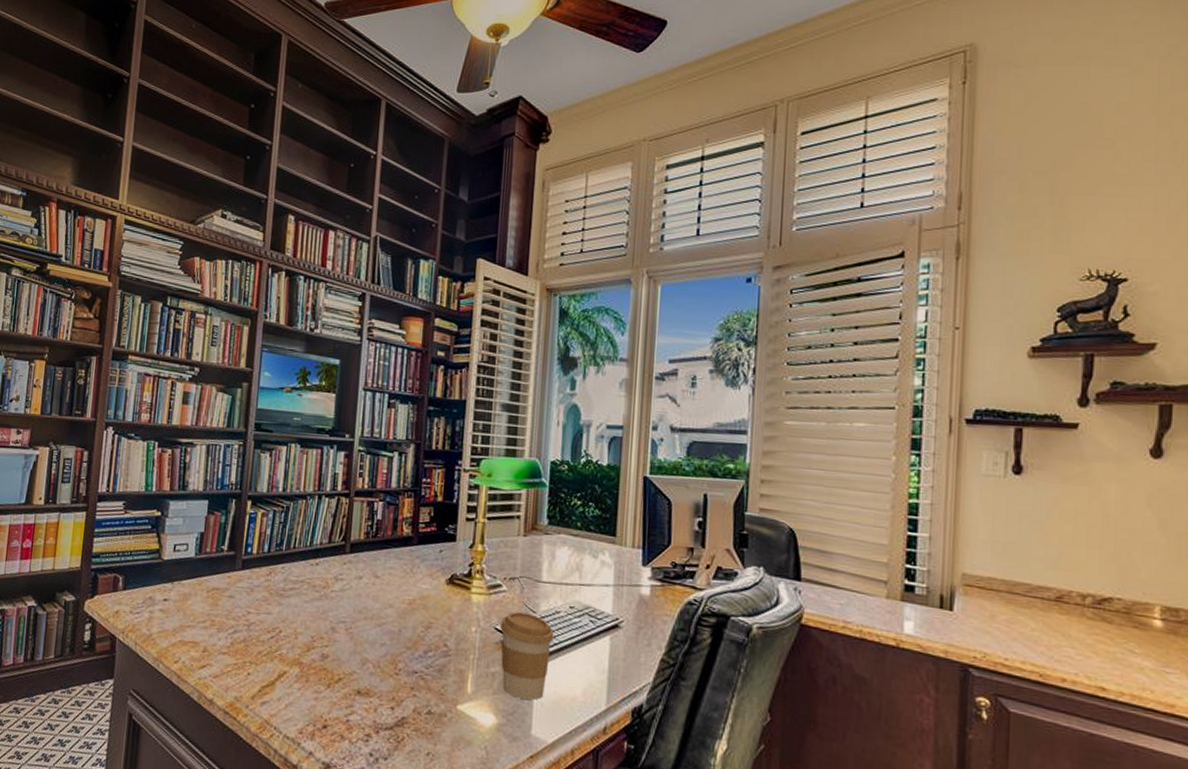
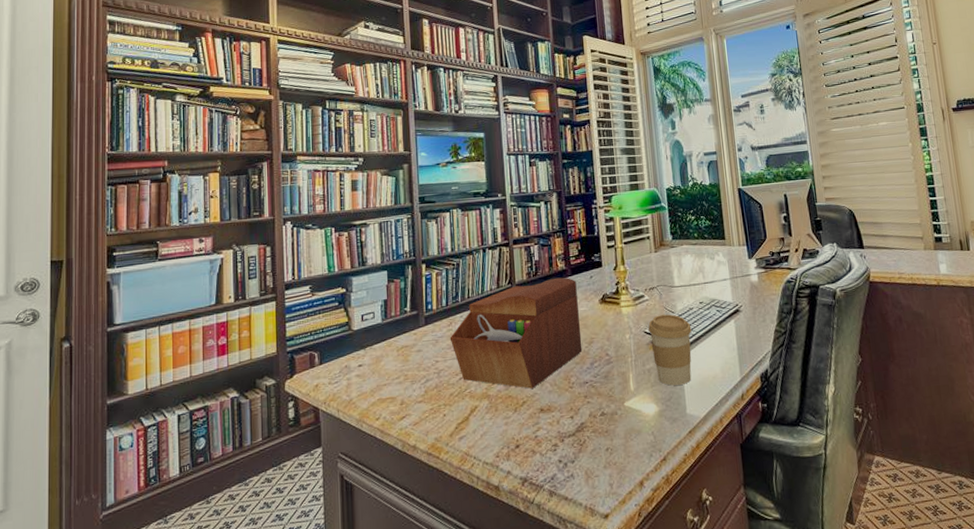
sewing box: none [266,544,422,666] -> present [449,277,583,389]

